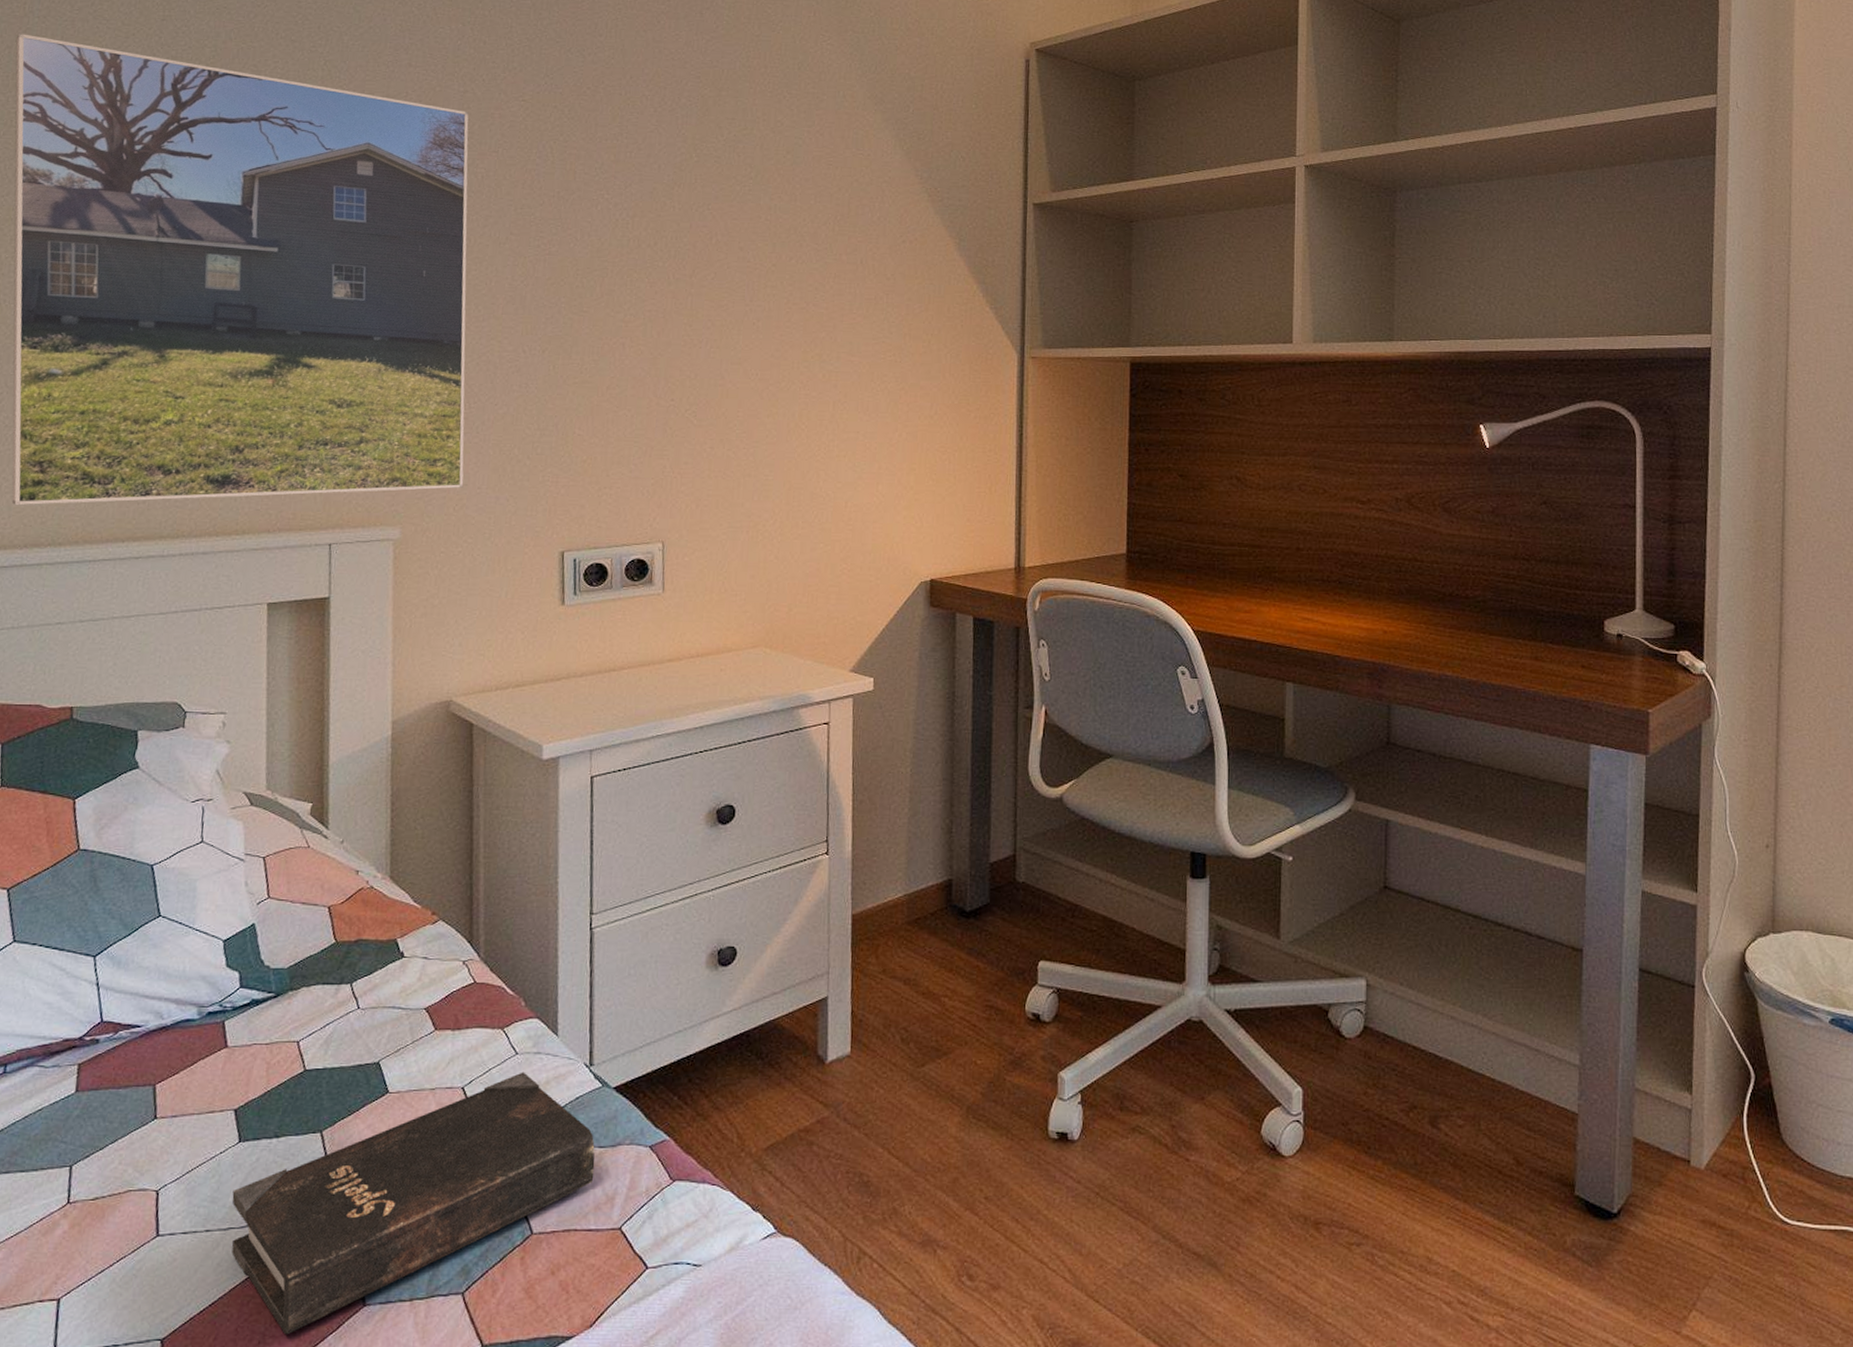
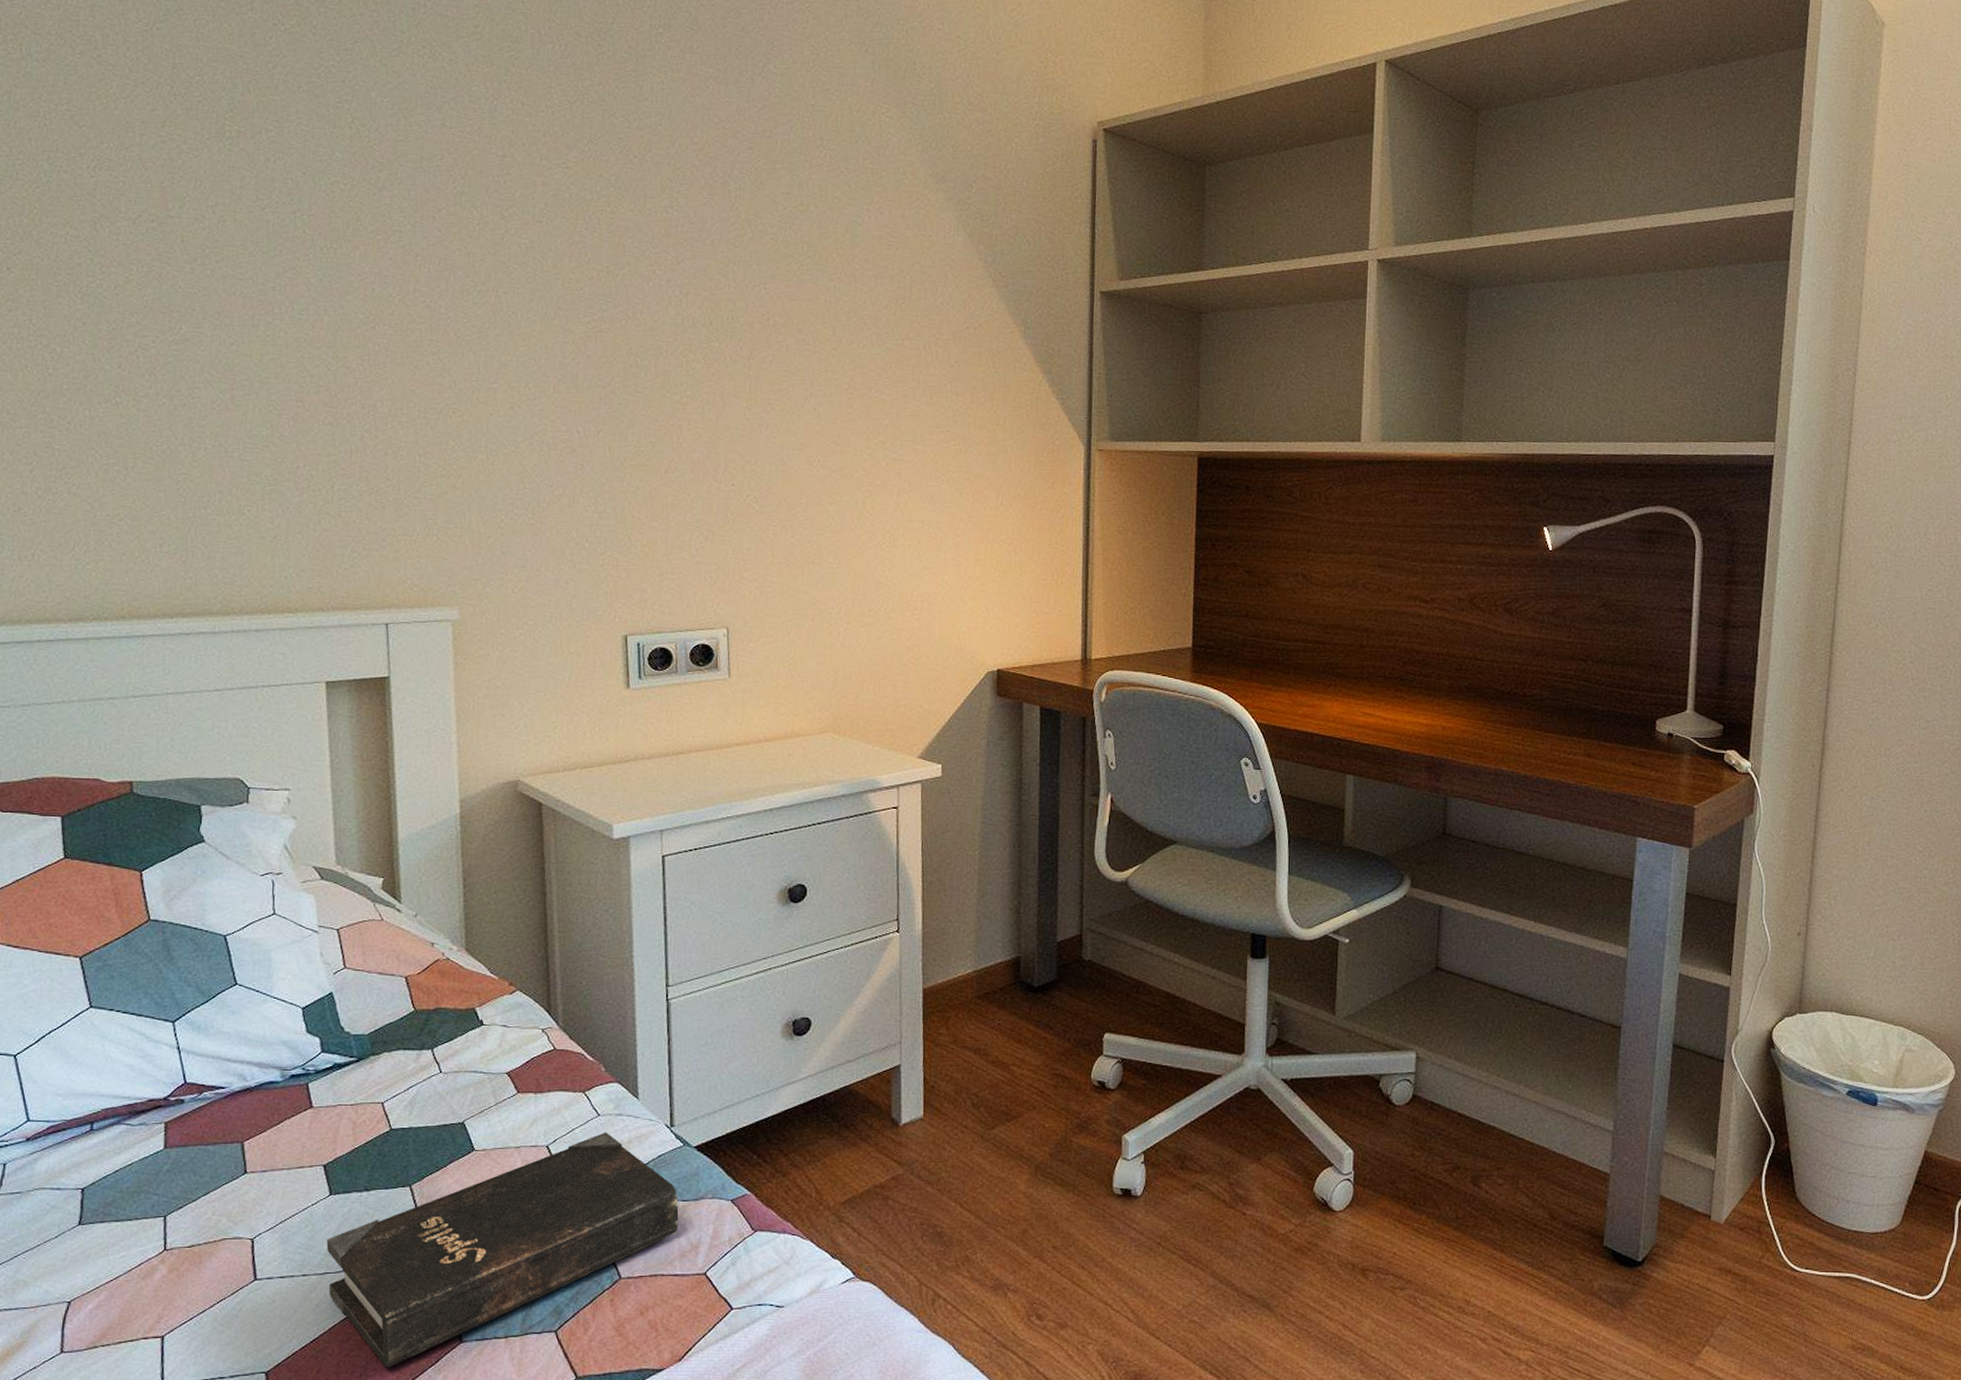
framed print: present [11,34,469,505] -> none [14,78,522,579]

